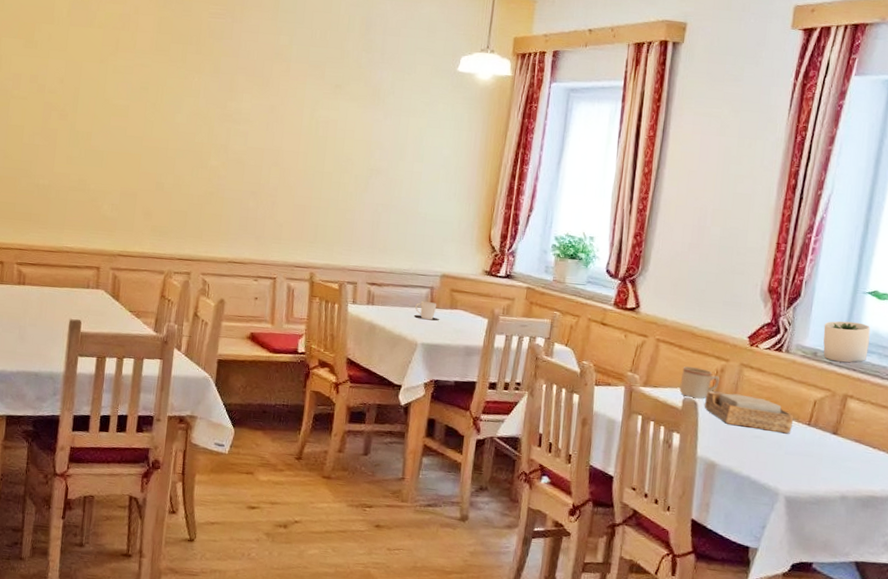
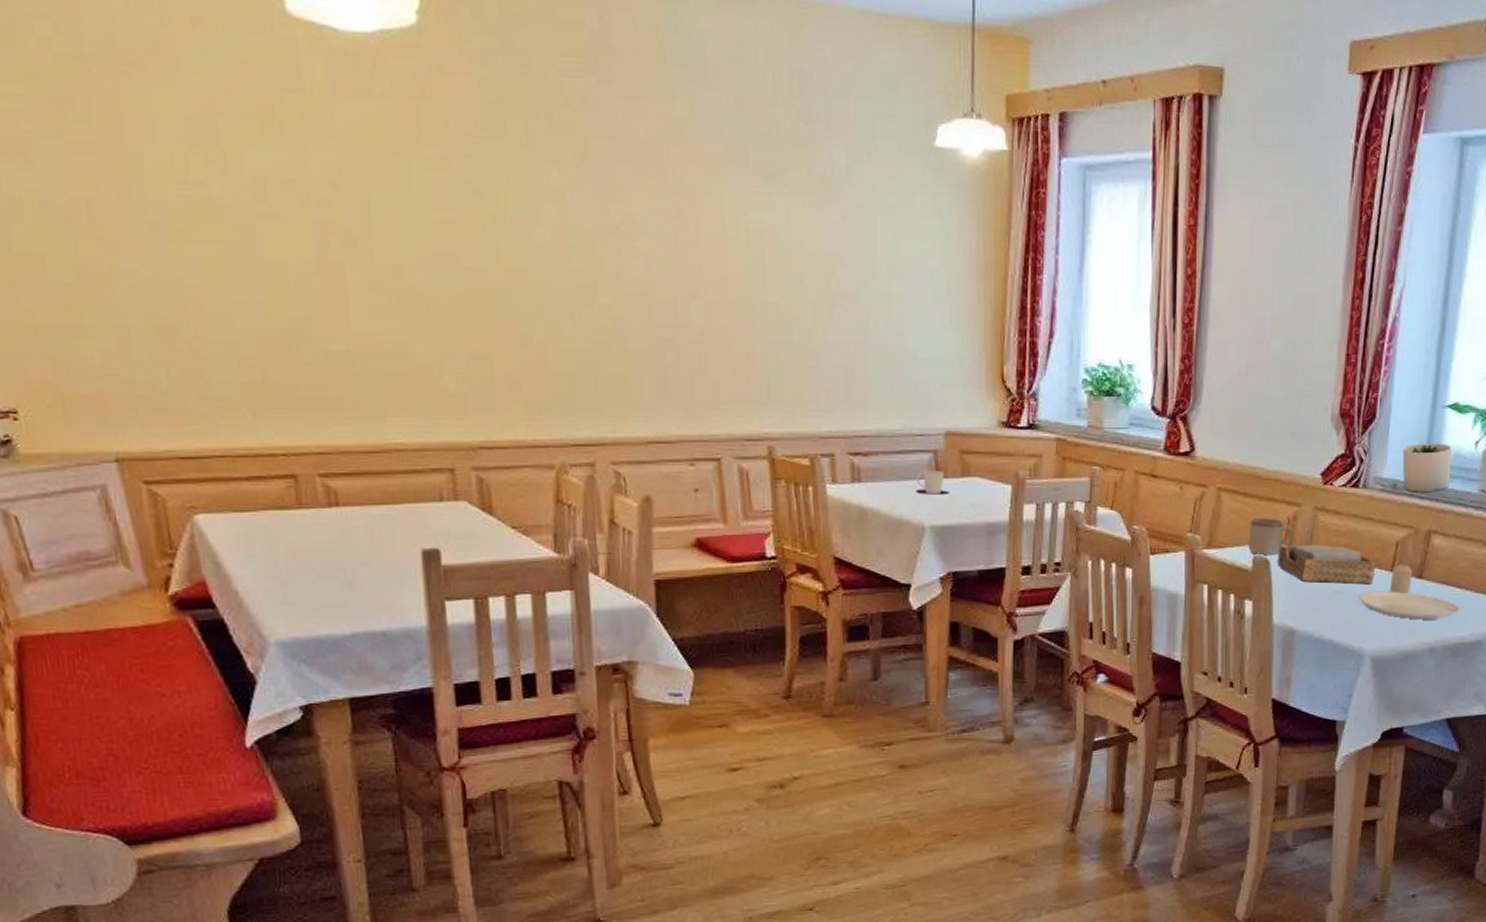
plate: none [776,440,873,473] -> present [1358,591,1460,620]
candle: none [805,420,828,447] -> present [1389,564,1412,595]

